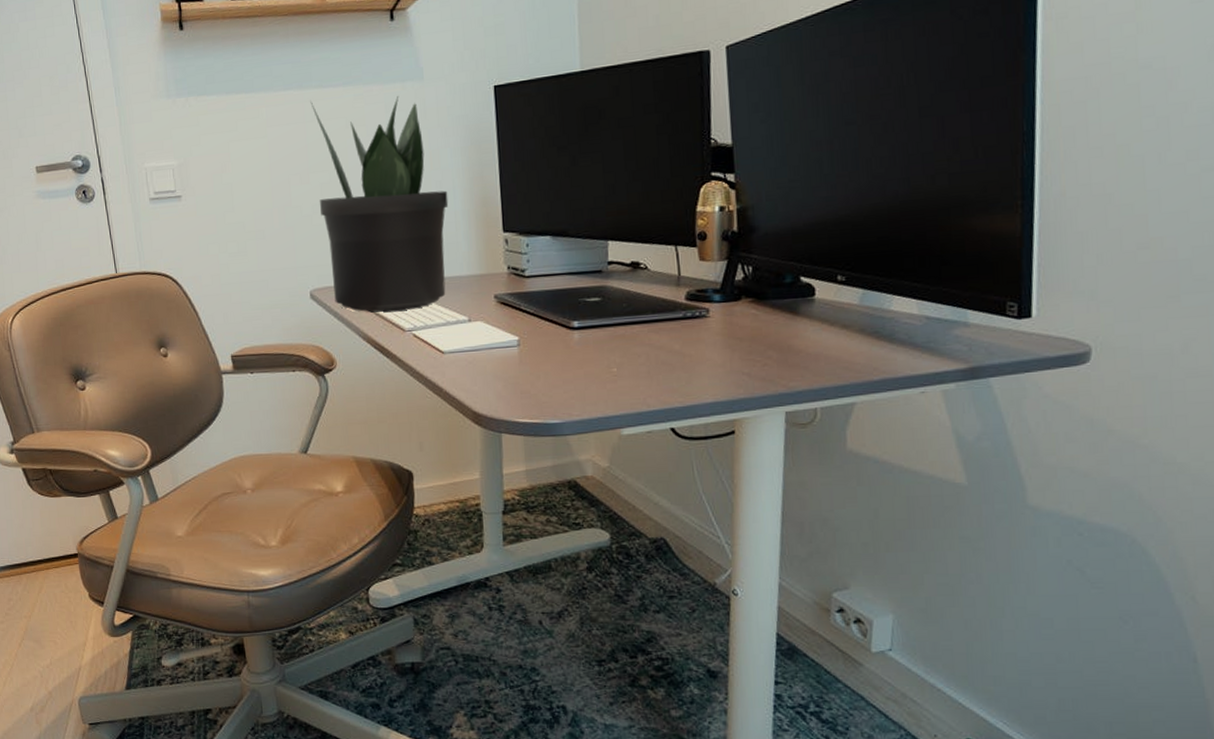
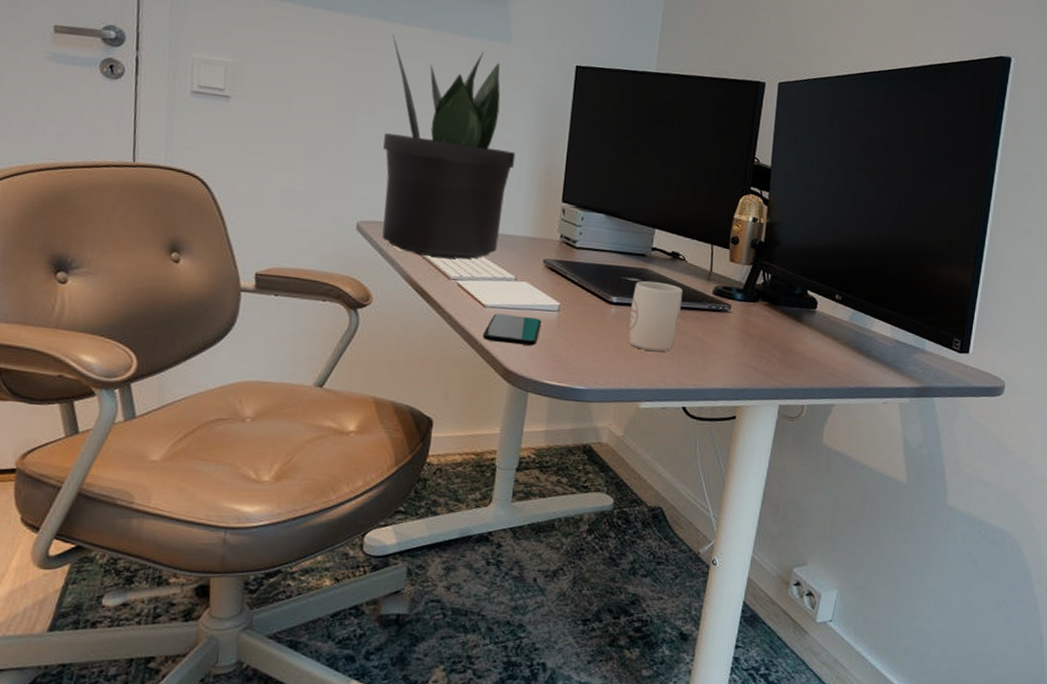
smartphone: none [446,356,504,387] -> present [482,313,542,346]
mug: none [594,297,652,373] -> present [628,280,683,352]

